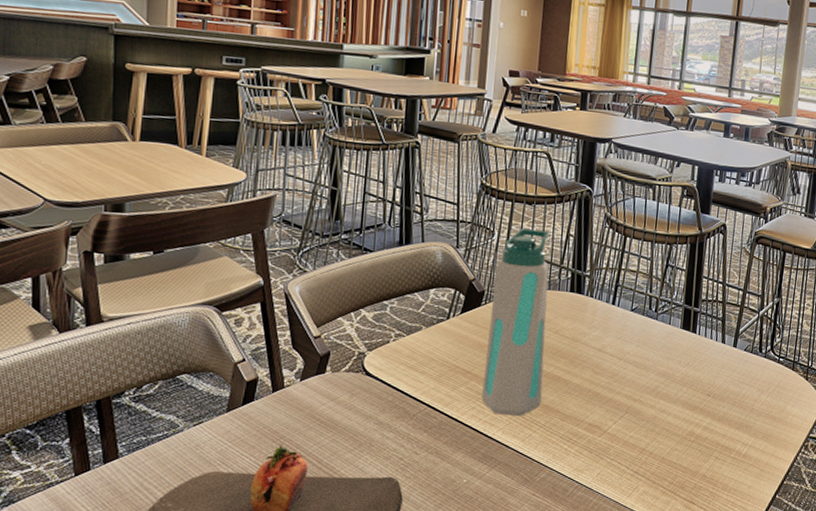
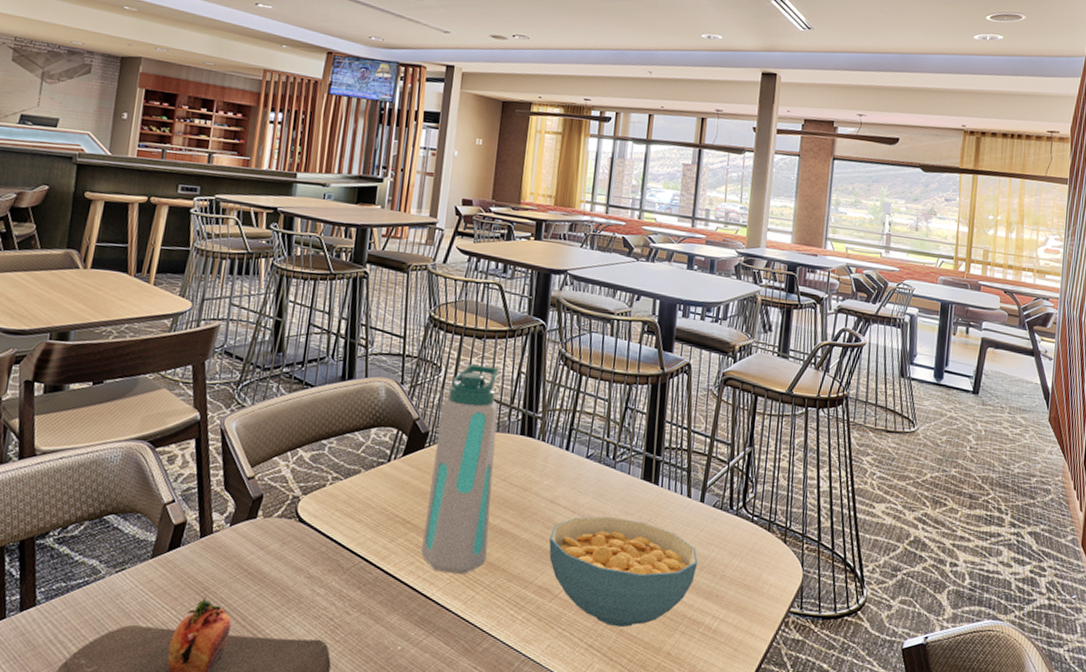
cereal bowl: none [598,362,731,456] -> present [549,516,698,628]

